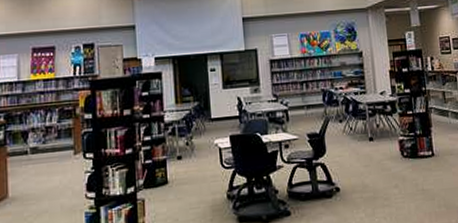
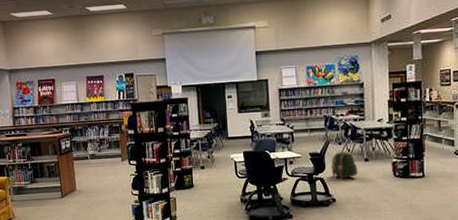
backpack: none [332,130,363,163] -> present [331,152,358,179]

